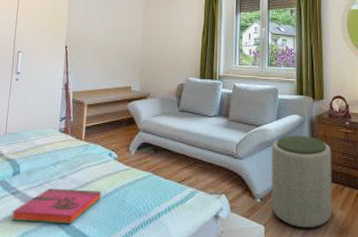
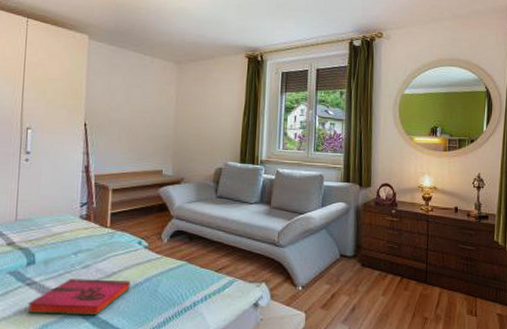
ottoman: present [271,135,332,228] -> none [313,223,377,314]

